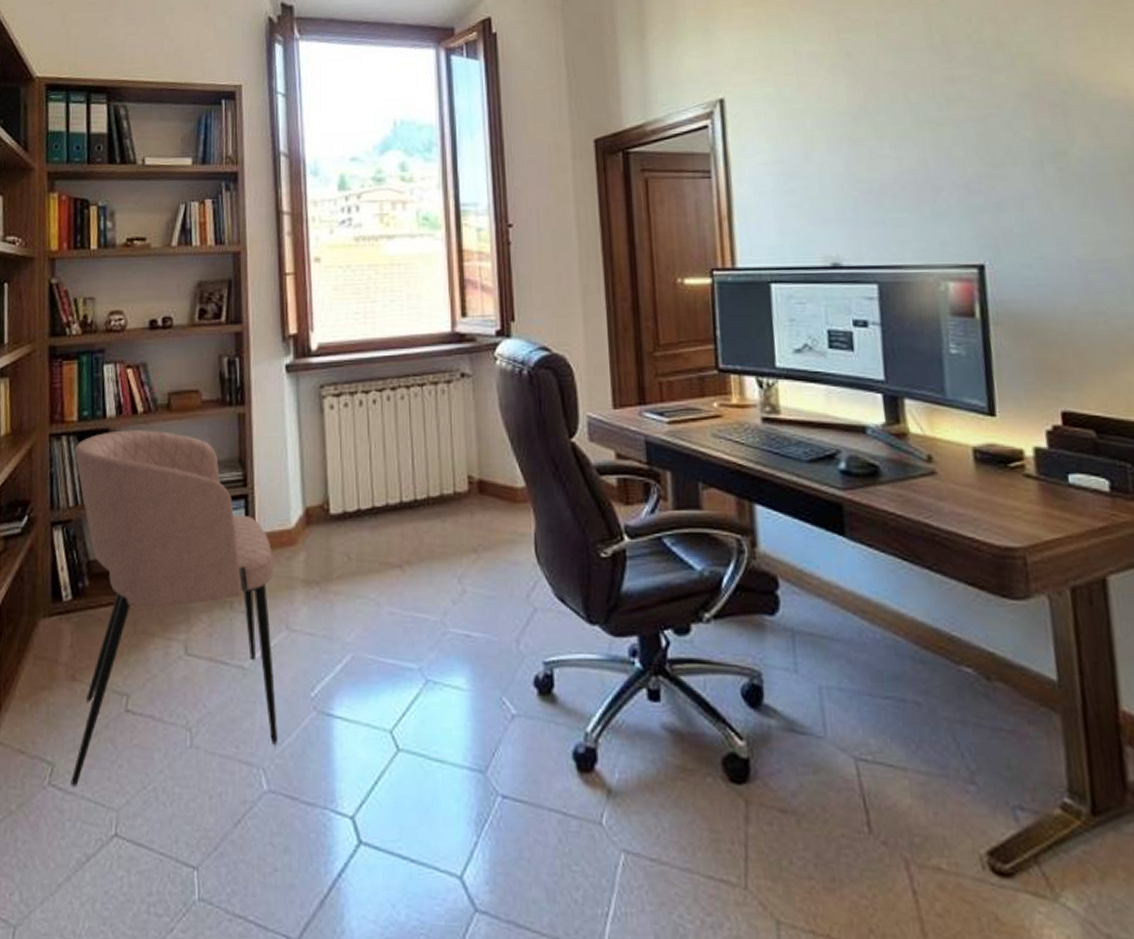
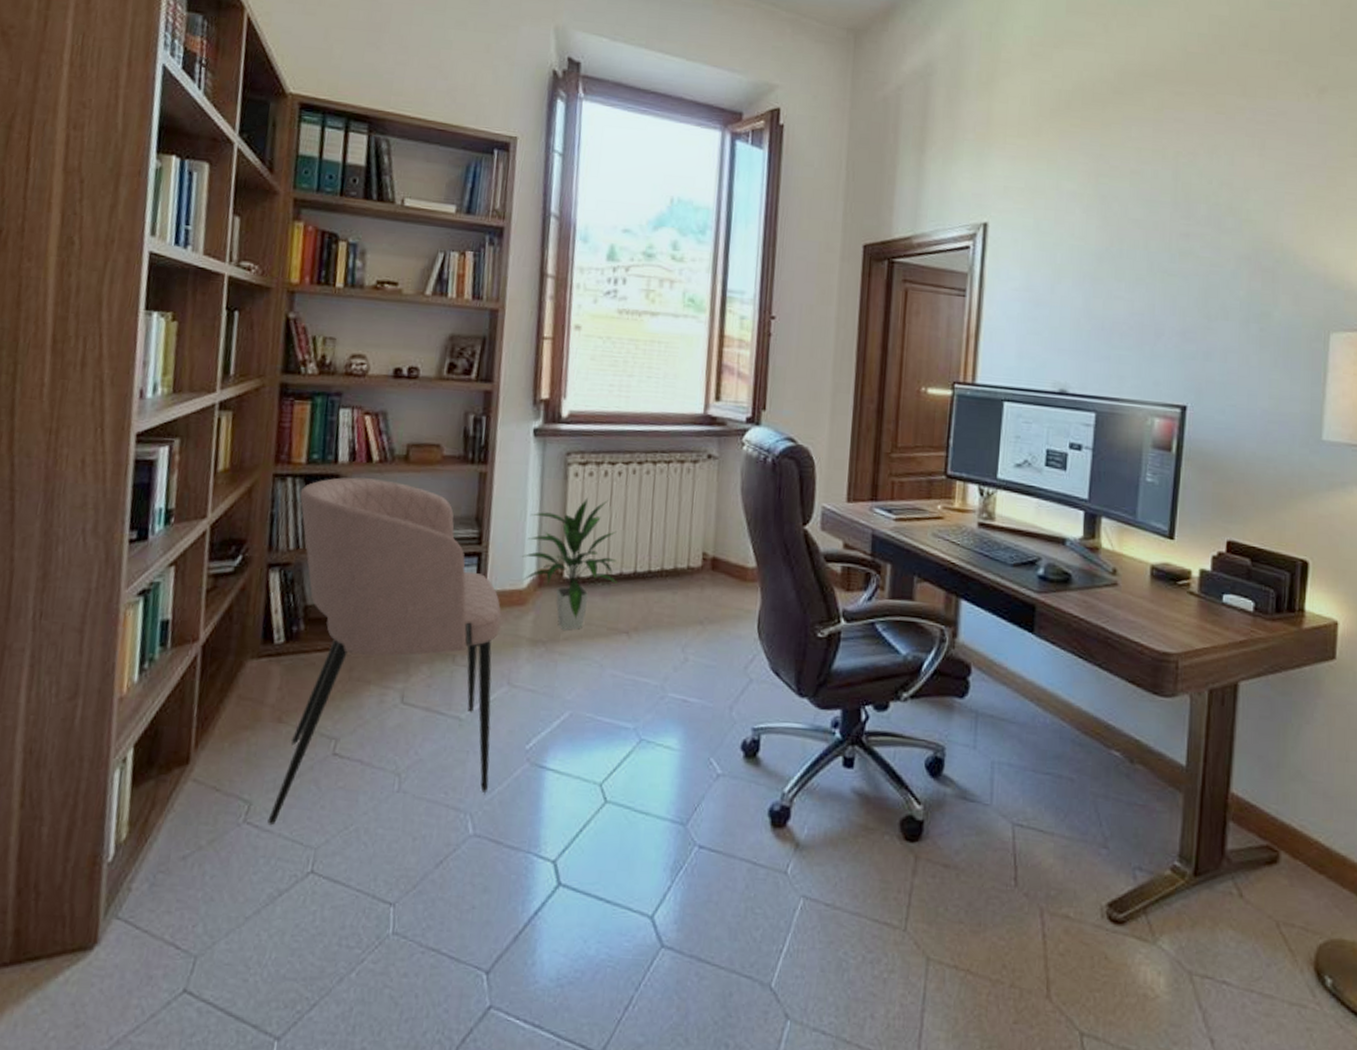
indoor plant: none [287,429,385,568] -> present [522,497,618,630]

